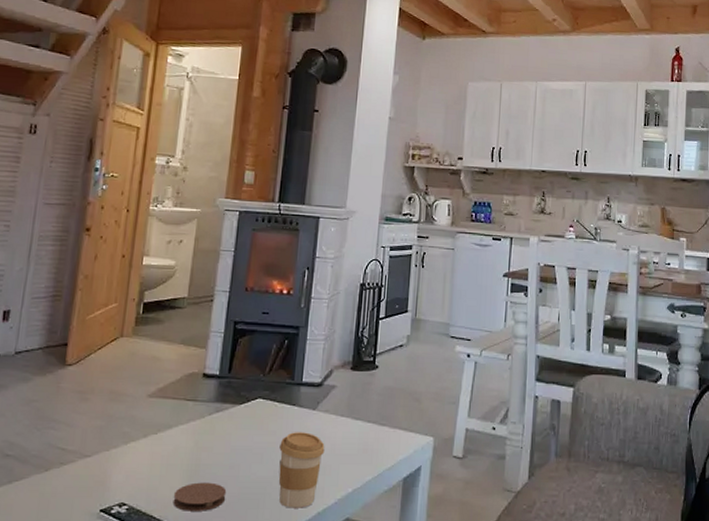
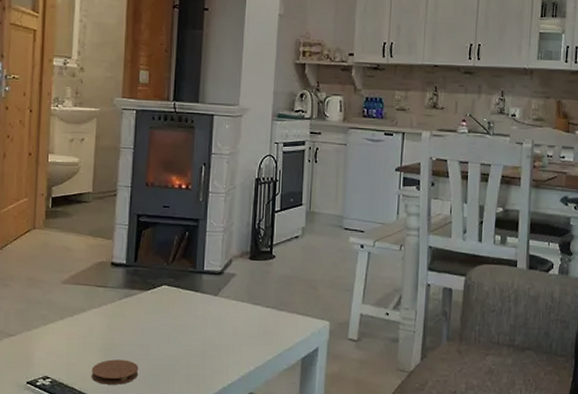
coffee cup: present [278,432,325,508] -> none [185,316,228,383]

